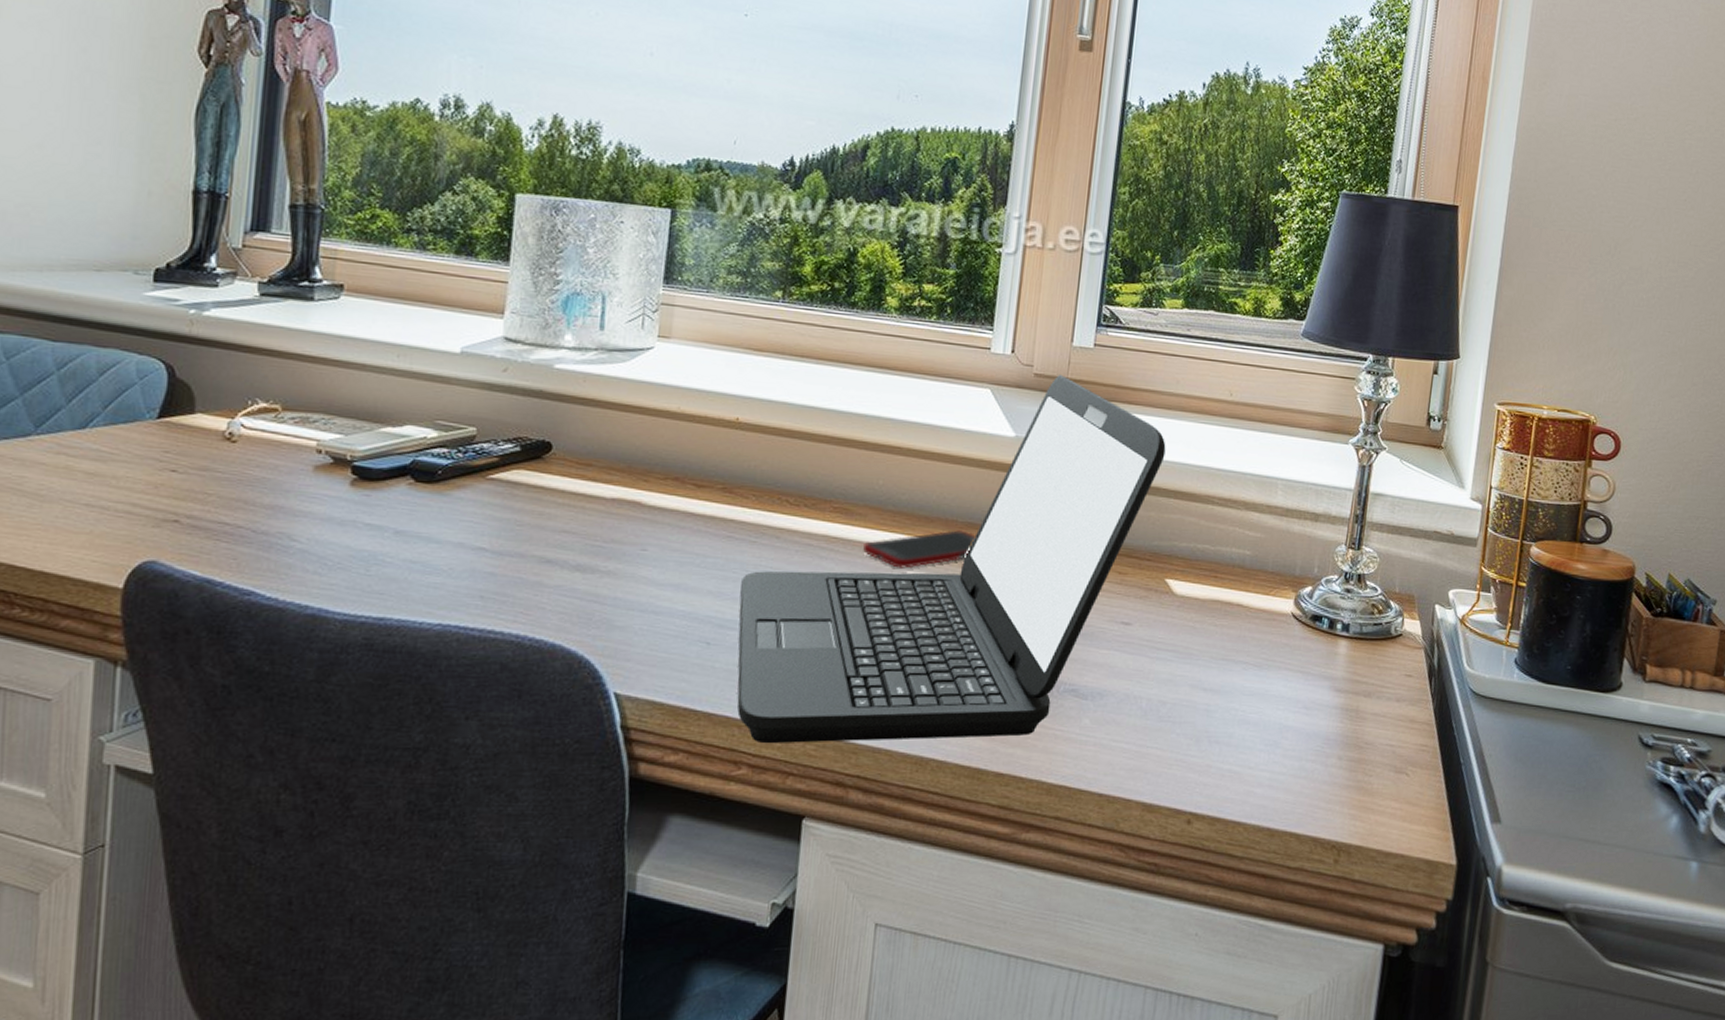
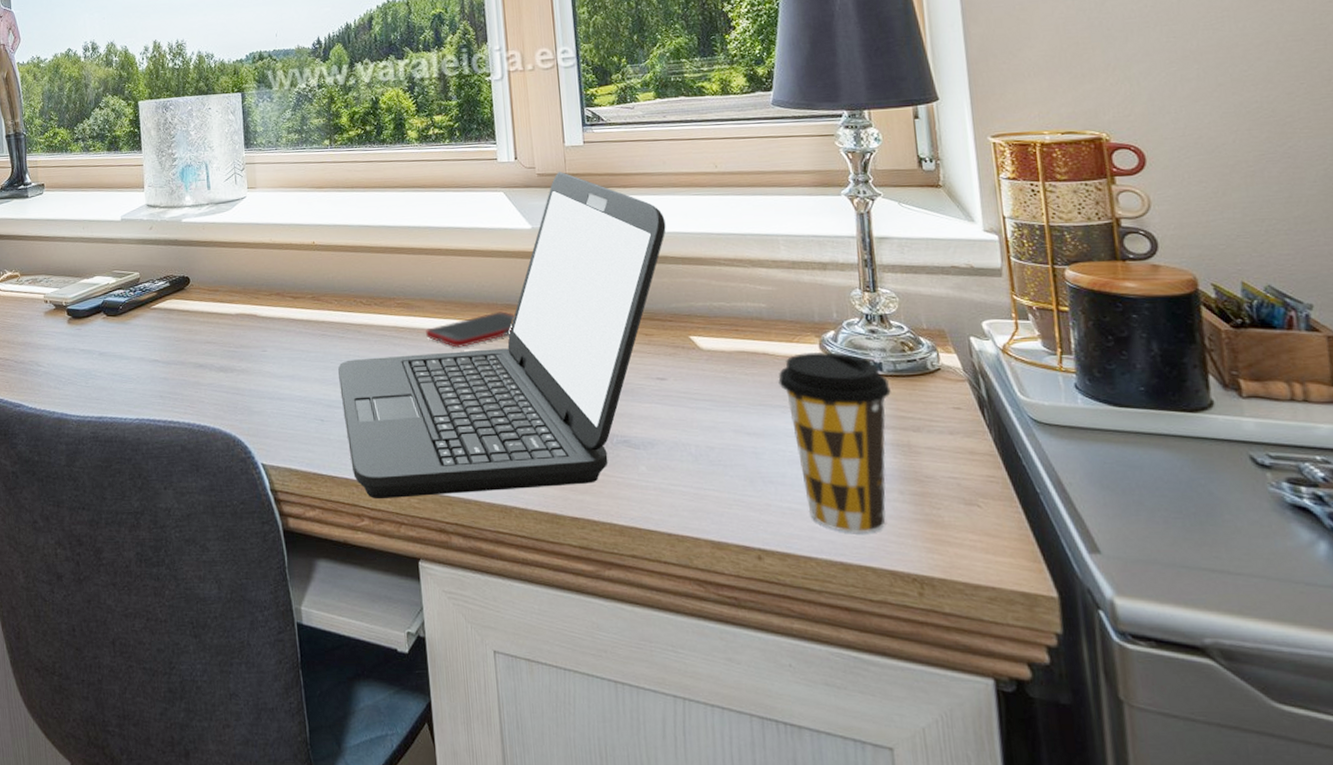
coffee cup: none [1246,607,1352,800] -> present [778,351,891,534]

